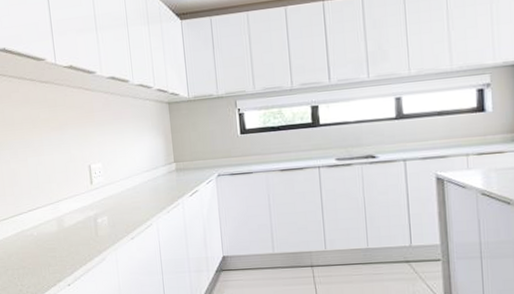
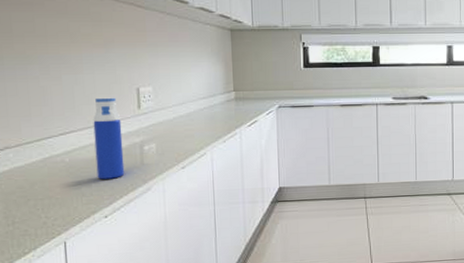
water bottle: none [54,175,83,251] -> present [93,97,125,179]

